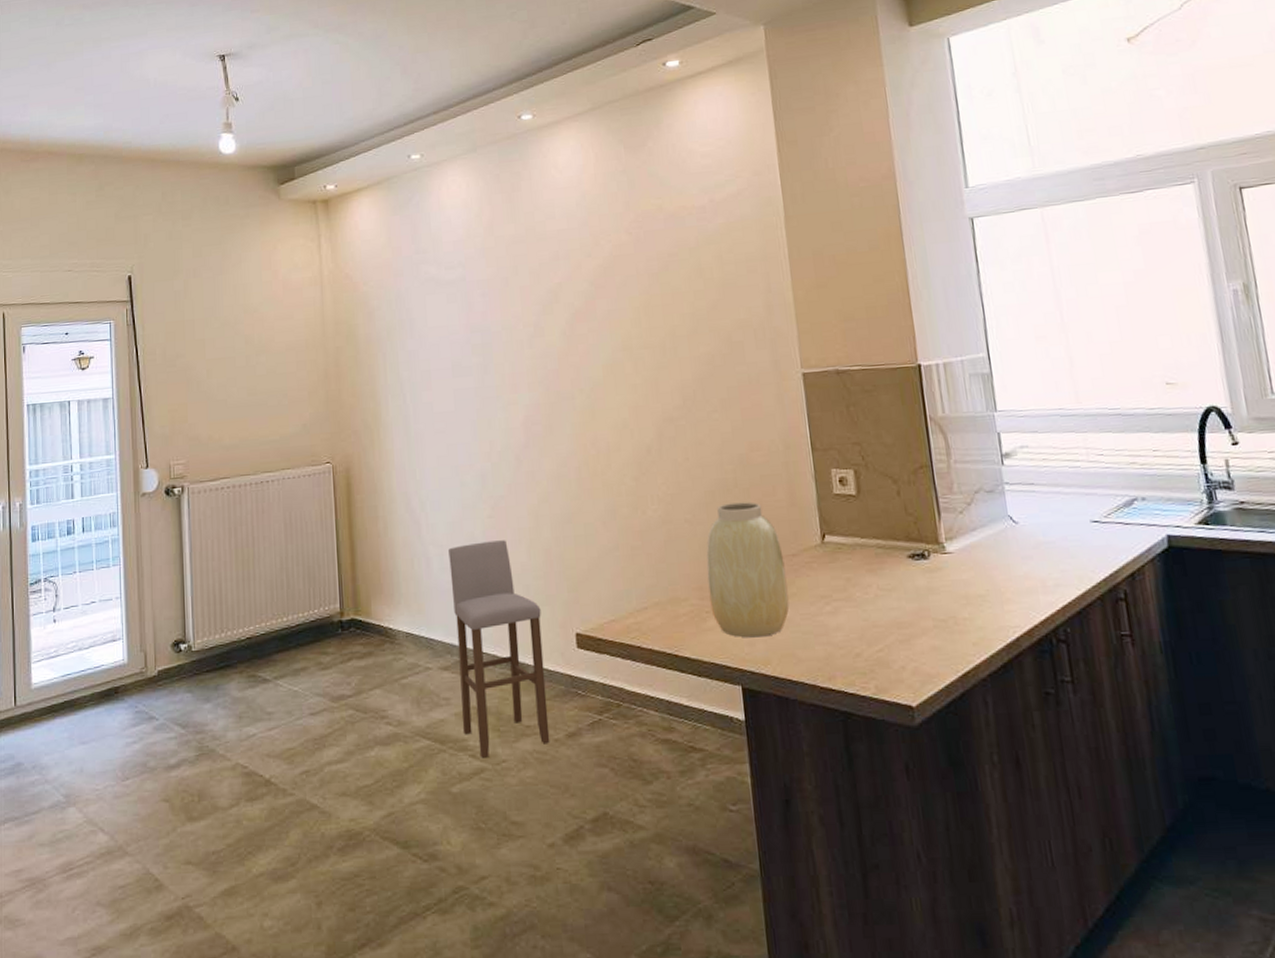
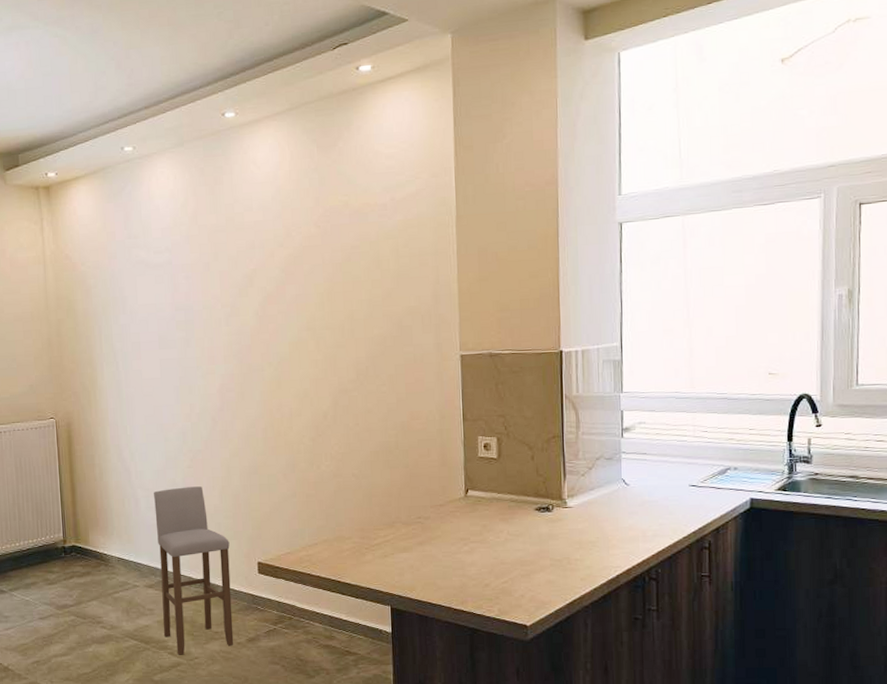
vase: present [706,502,790,638] -> none [368,461,434,569]

